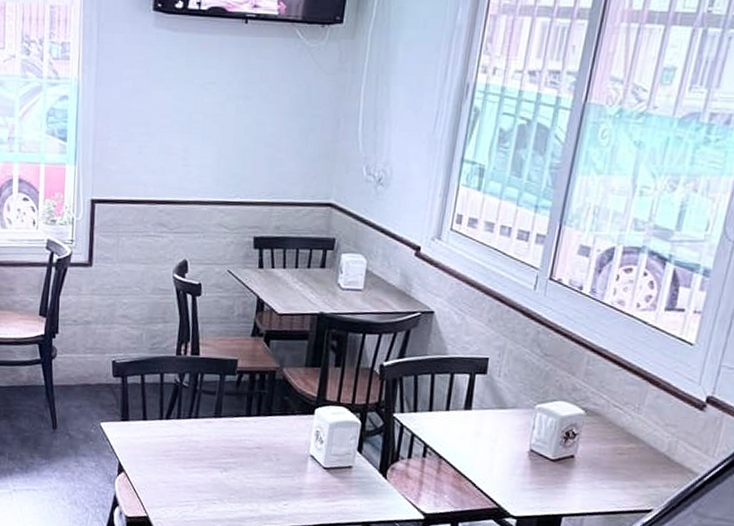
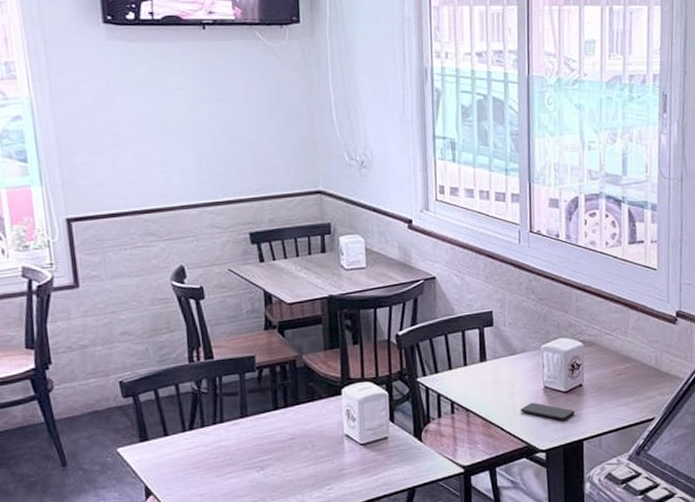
smartphone: none [498,463,560,490] -> present [521,402,575,421]

